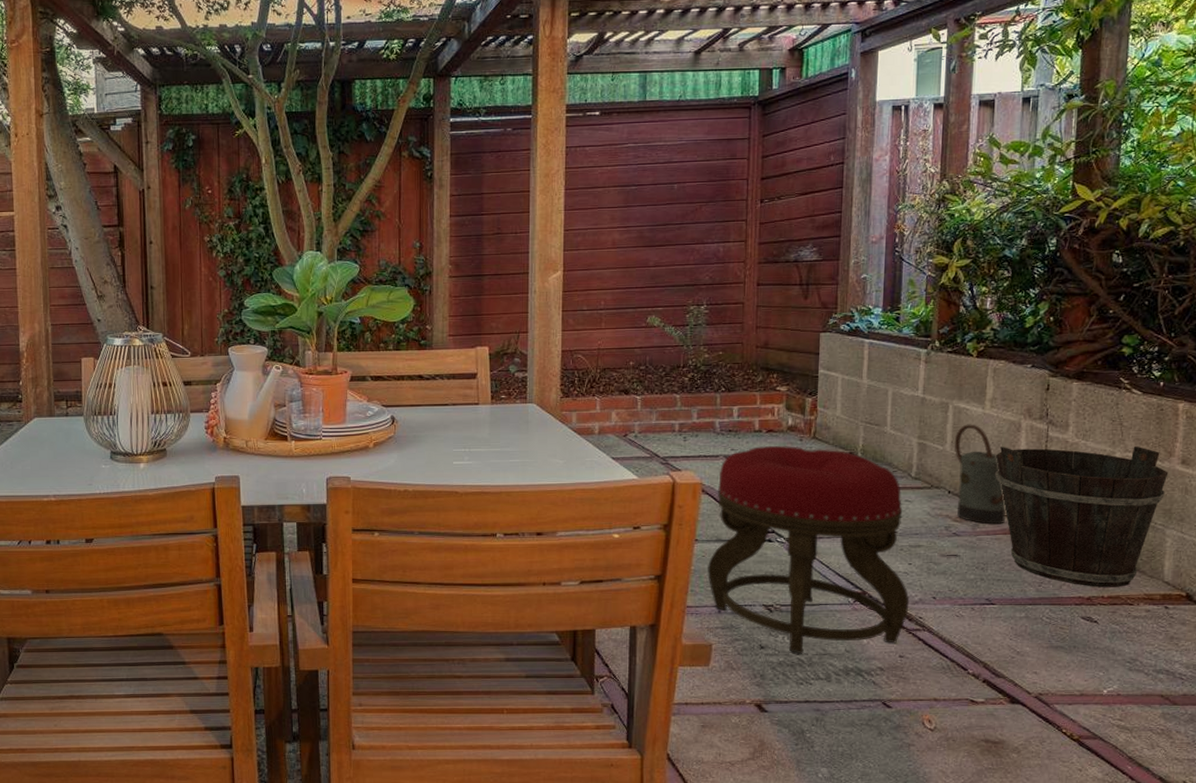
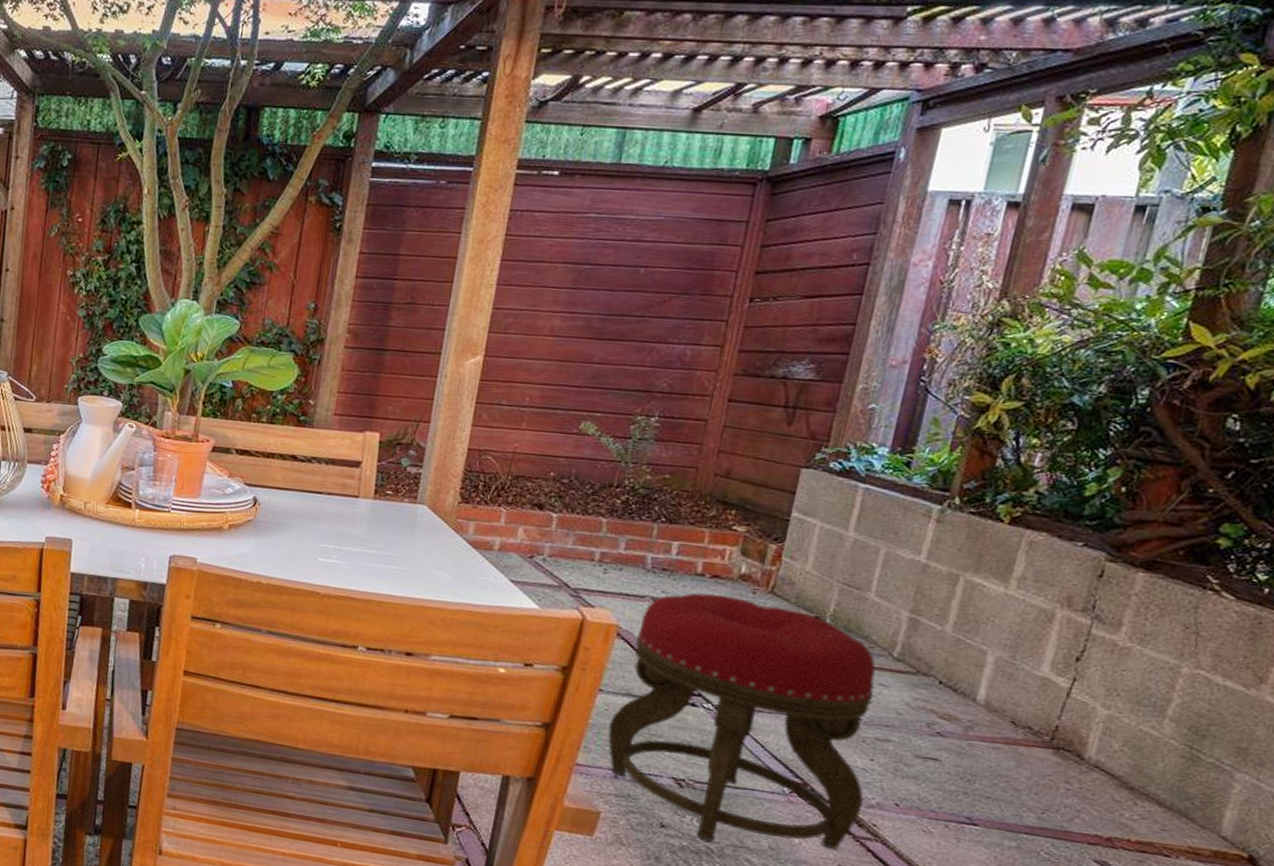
watering can: present [954,424,1006,525] -> none [946,604,1016,732]
bucket: present [996,447,1169,587] -> none [1008,638,1254,833]

